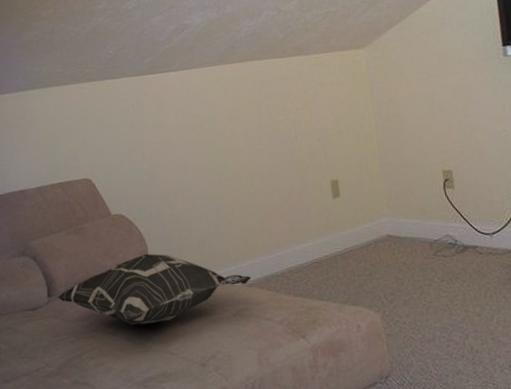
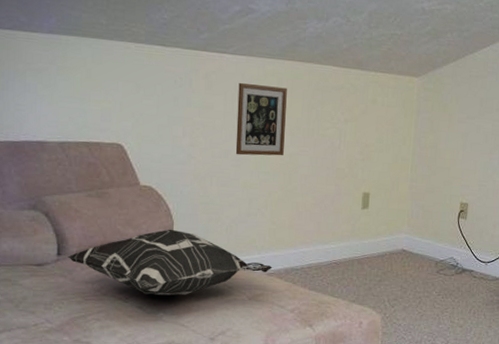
picture frame: none [186,91,241,167] -> present [235,82,287,156]

